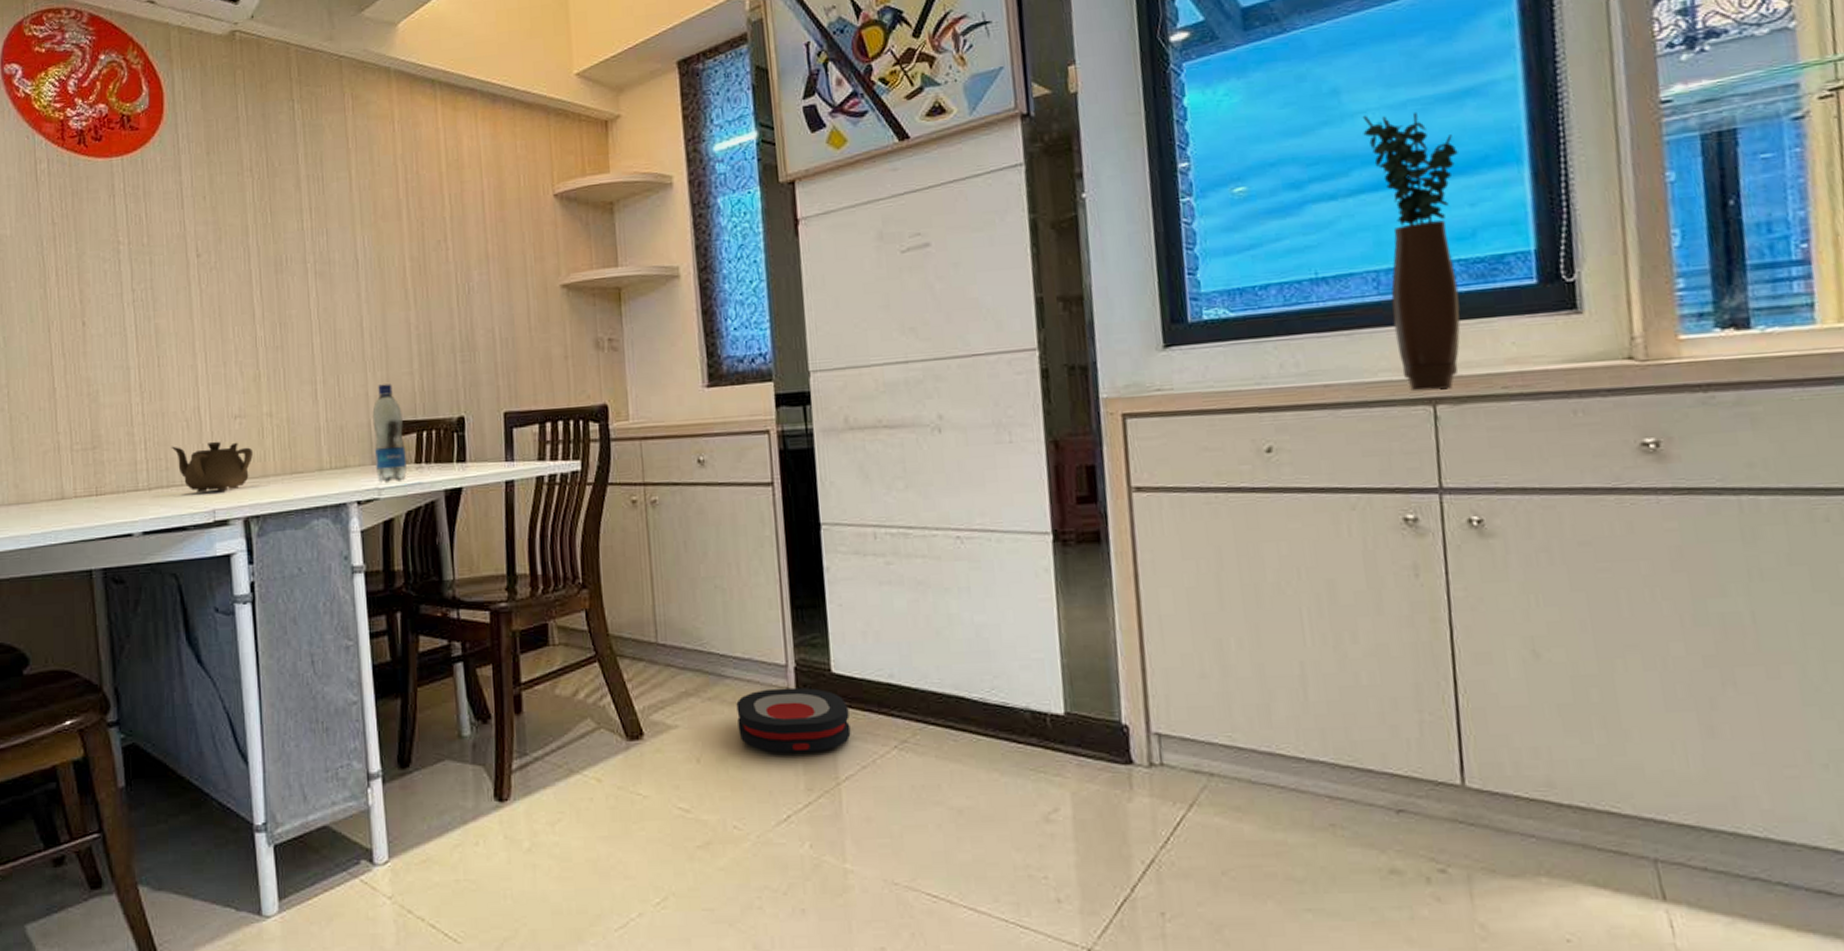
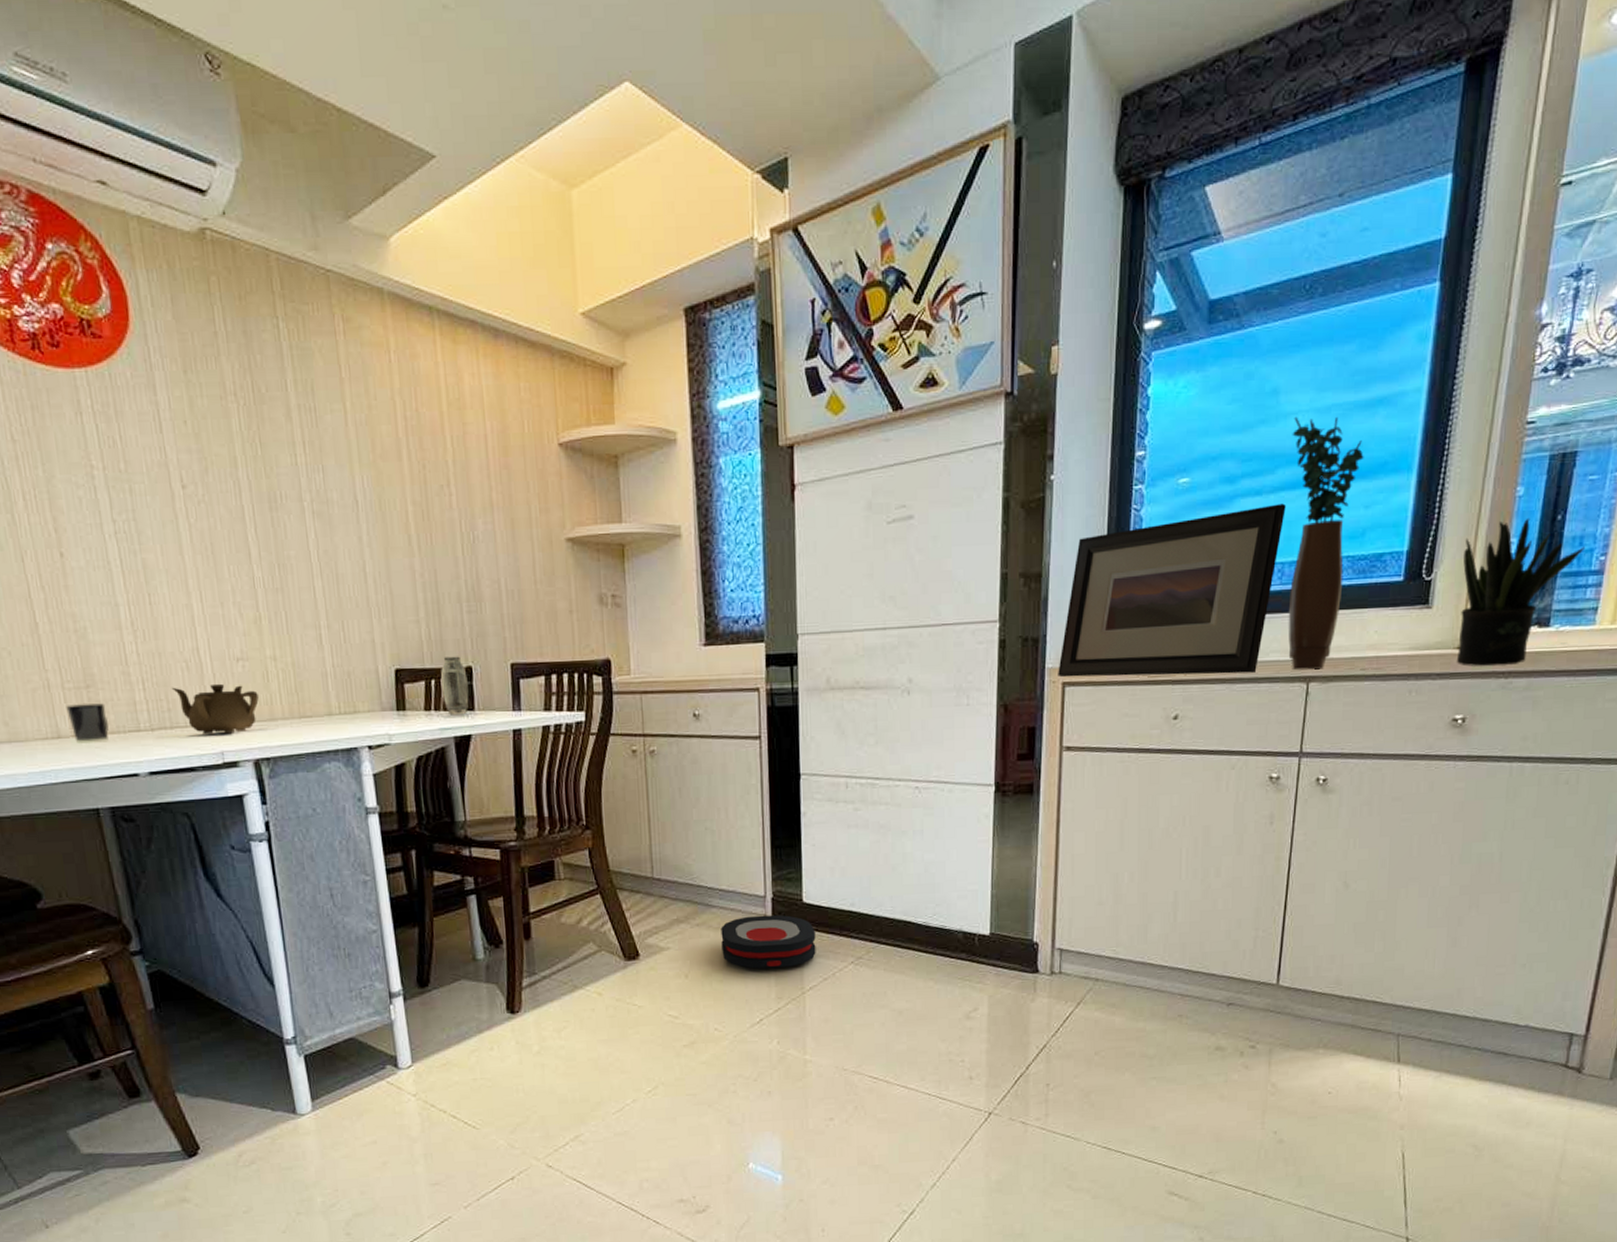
mug: none [72,464,109,504] -> present [66,703,109,744]
bottle: present [372,384,407,484] -> none [379,631,416,730]
vase: none [432,406,461,468] -> present [440,656,469,716]
picture frame: none [1114,207,1371,409] -> present [1058,503,1286,678]
potted plant: none [1610,205,1778,380] -> present [1456,518,1586,667]

